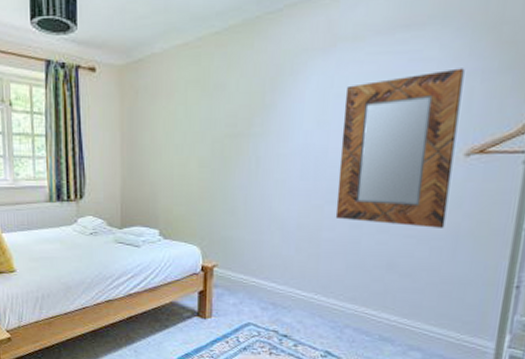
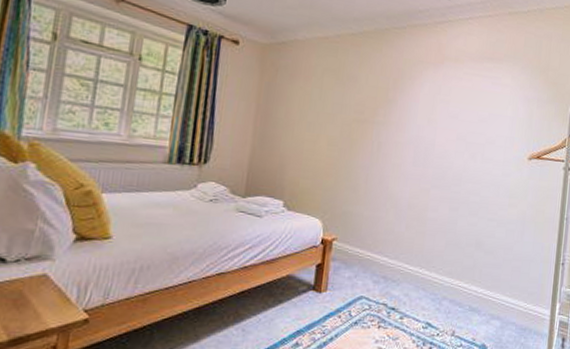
home mirror: present [335,68,465,228] -> none [438,94,527,214]

